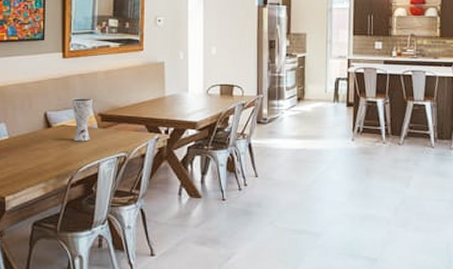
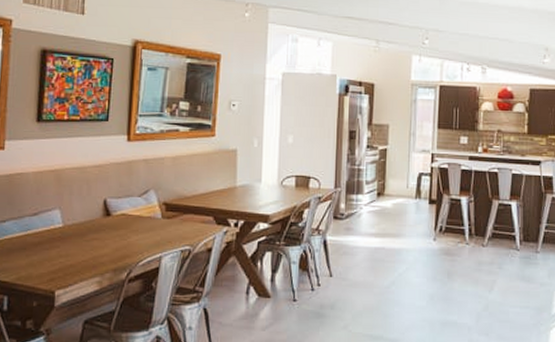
vase: present [71,98,93,142] -> none [134,185,158,233]

